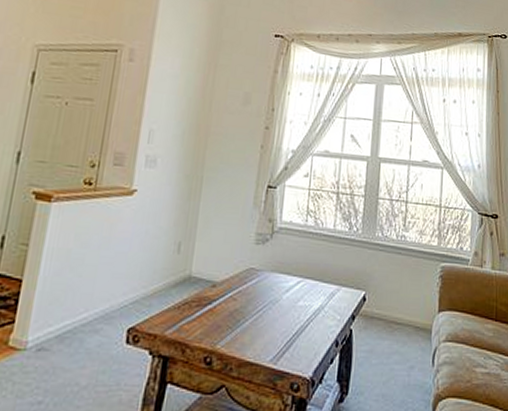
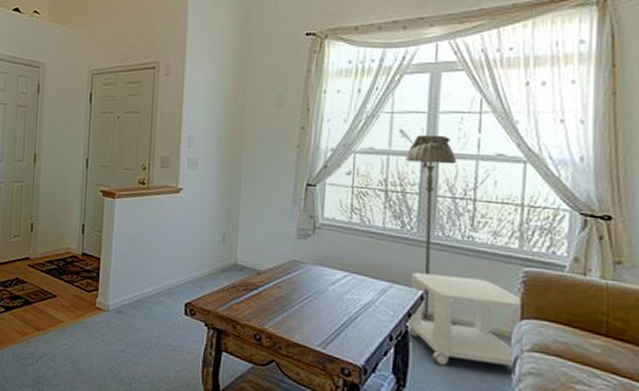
side table: none [350,274,439,365] -> present [407,272,521,373]
floor lamp: none [353,140,394,323] -> present [405,134,457,323]

